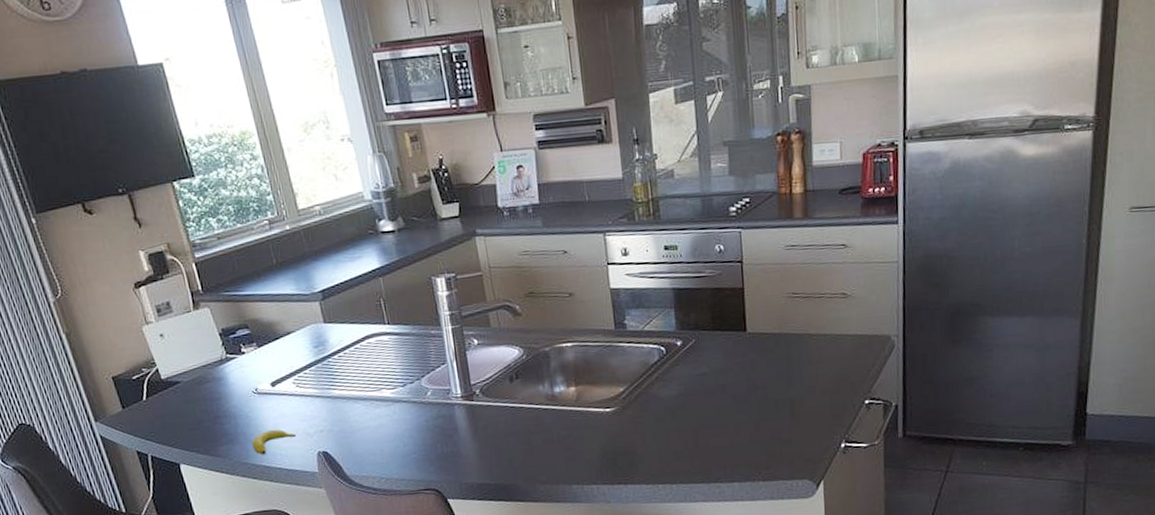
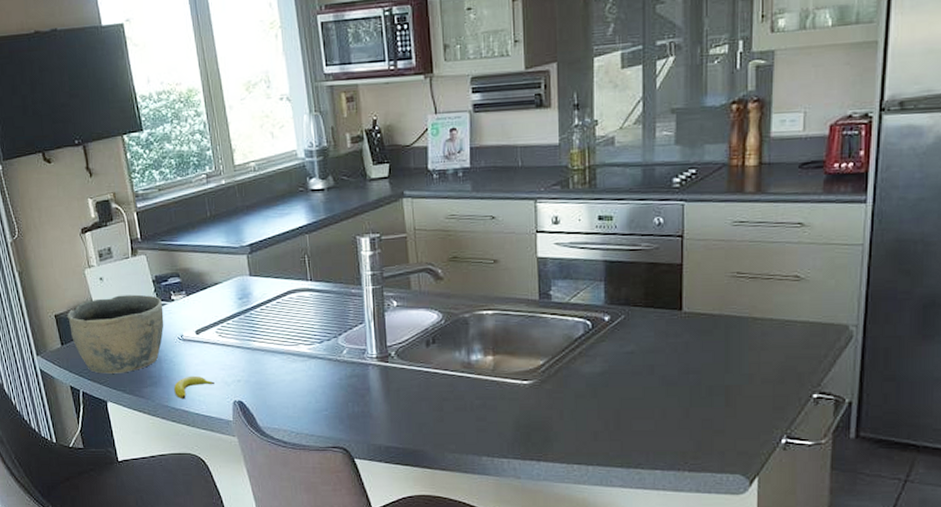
bowl: none [125,349,236,436] -> present [66,294,164,374]

